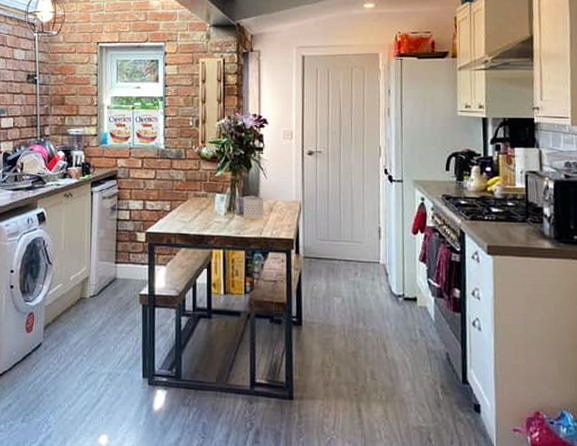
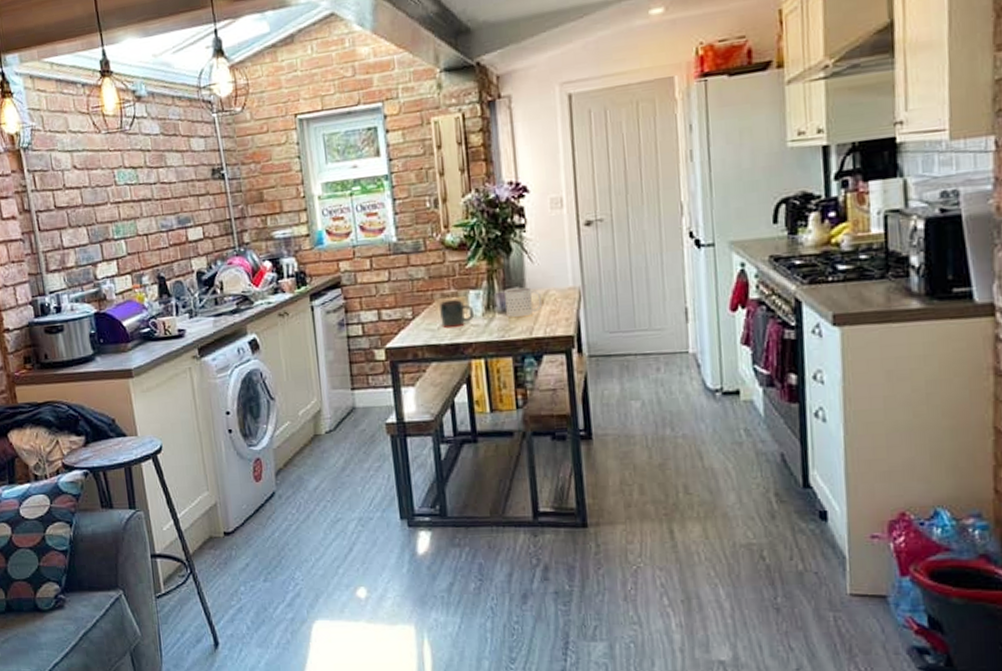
mug: none [192,200,218,222] -> present [439,300,474,329]

